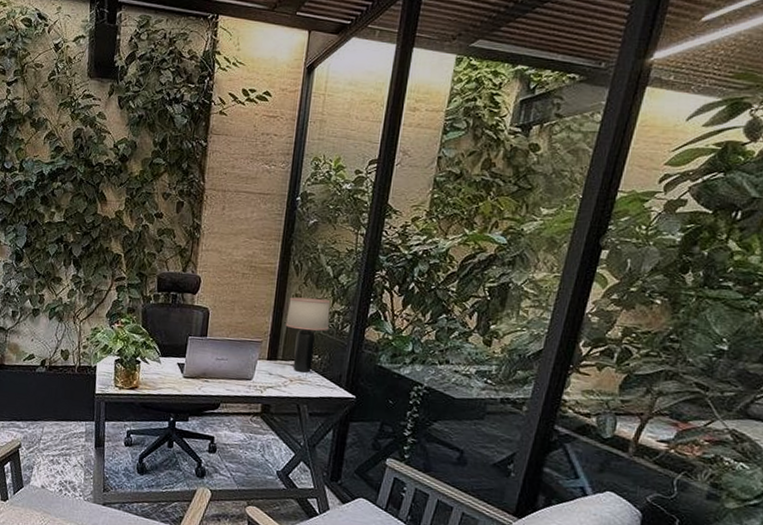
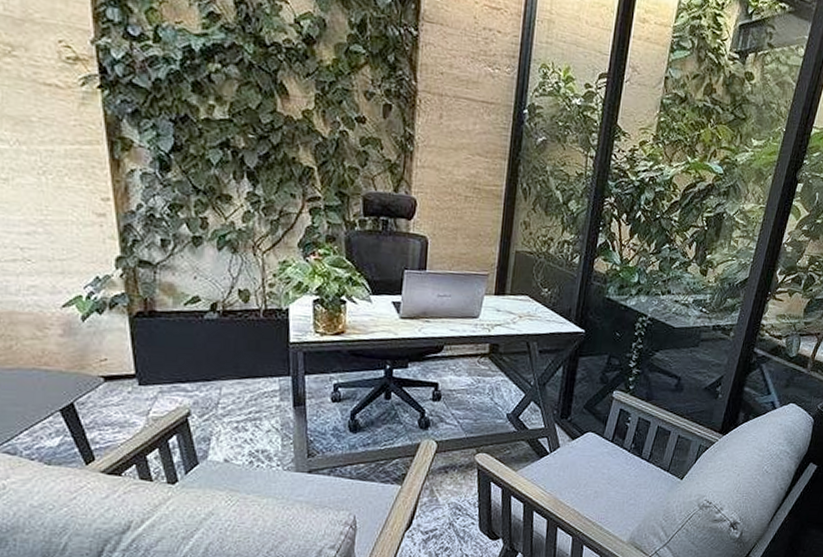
table lamp: present [285,297,331,374] -> none [513,224,561,309]

